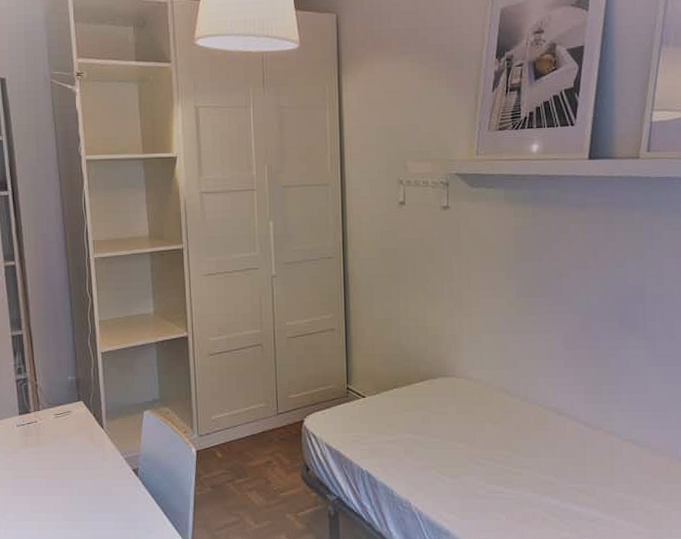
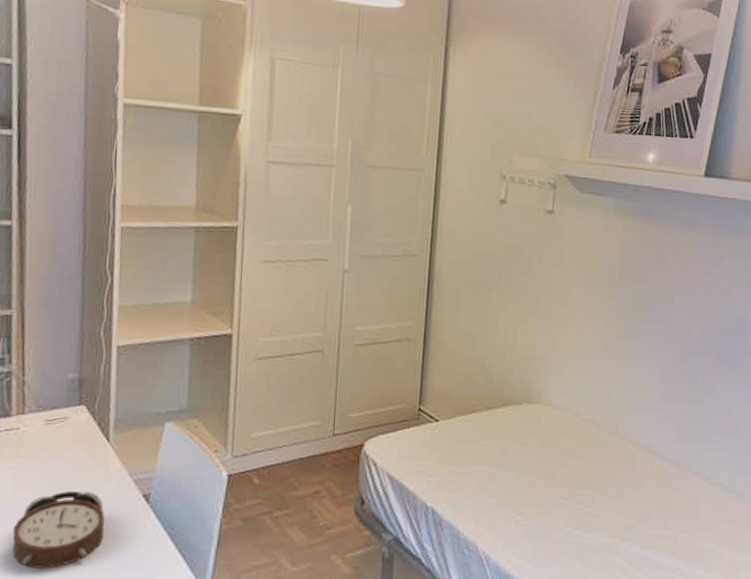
alarm clock: none [41,469,107,530] -> present [13,491,105,569]

